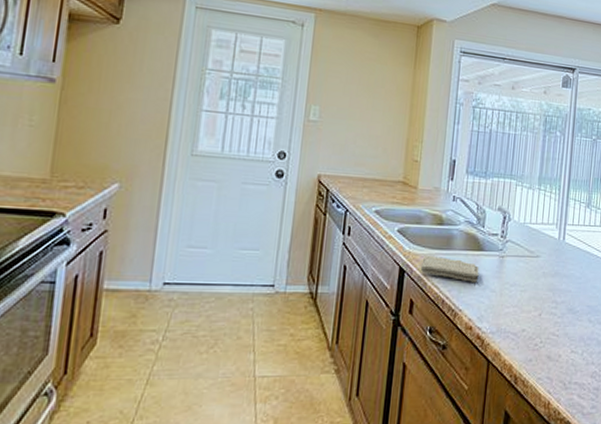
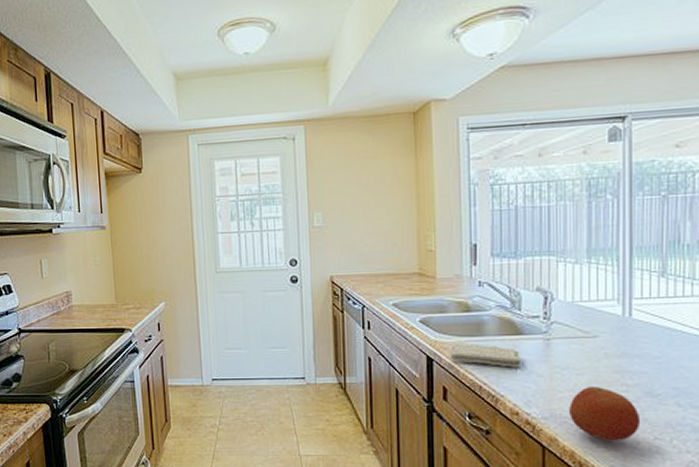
fruit: none [511,302,563,355] -> present [568,386,641,441]

